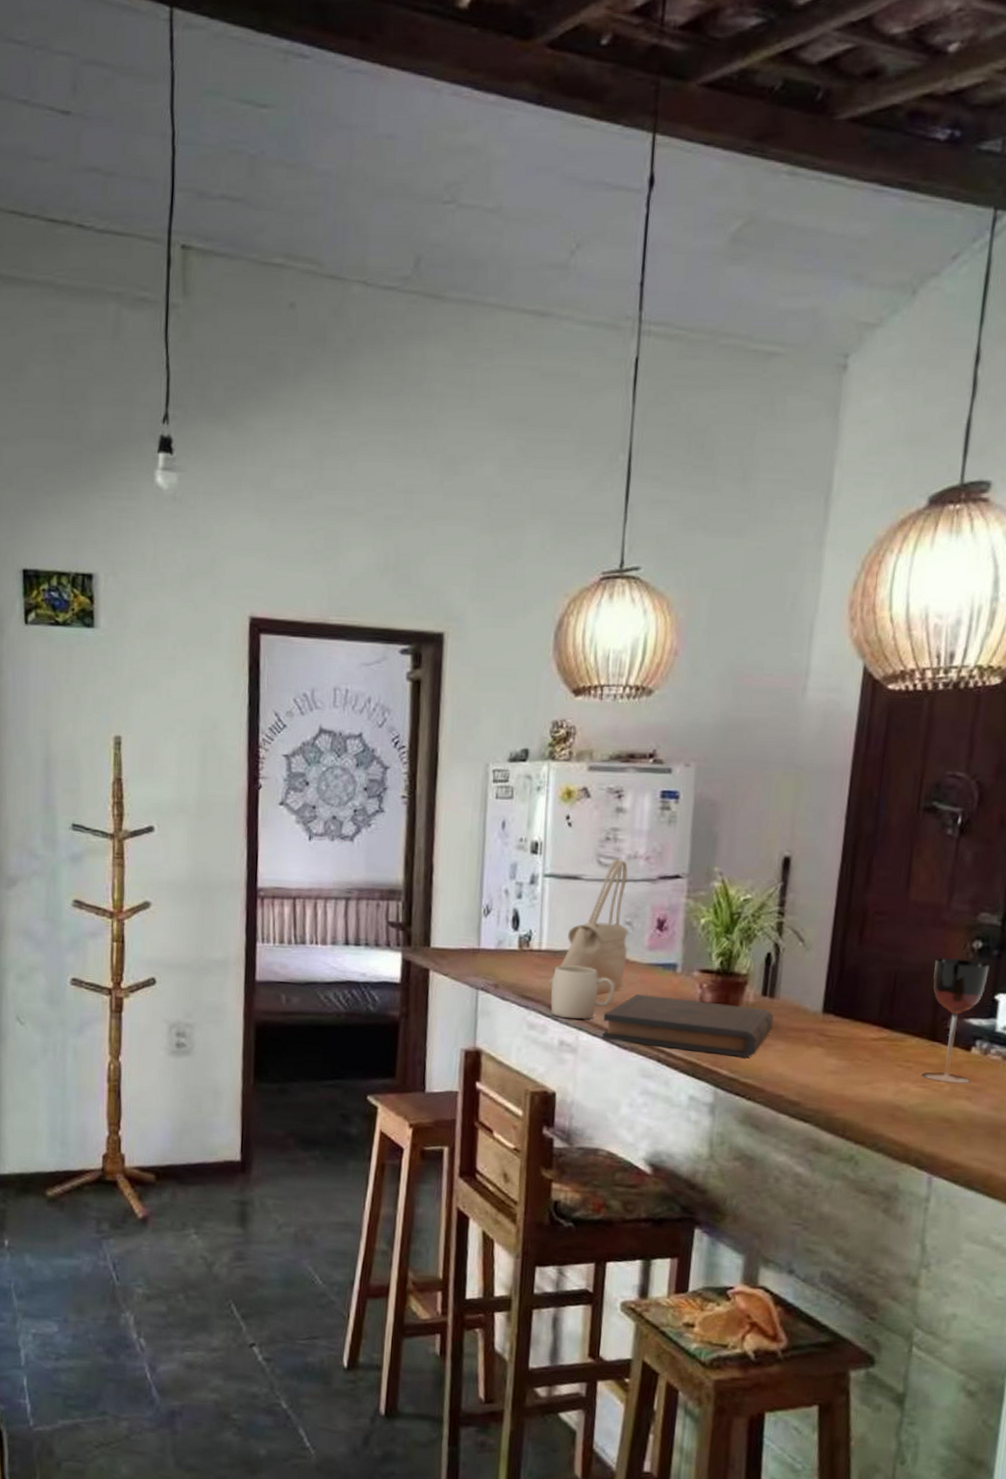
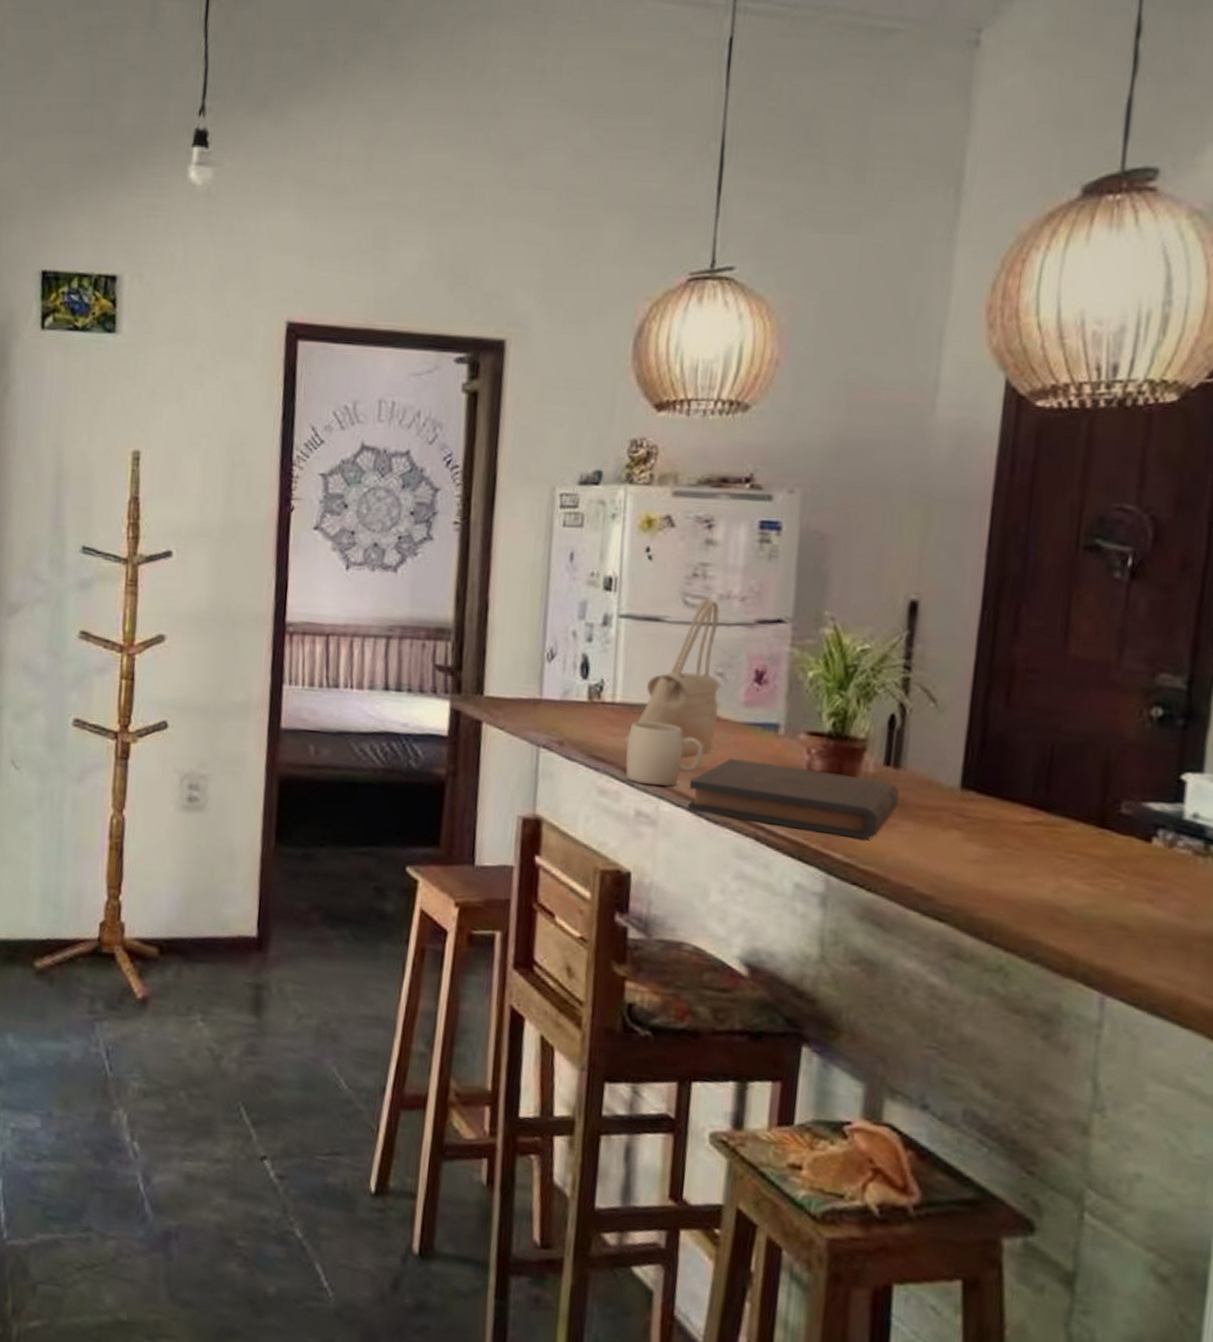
wineglass: present [922,958,990,1084] -> none [1089,727,1173,883]

